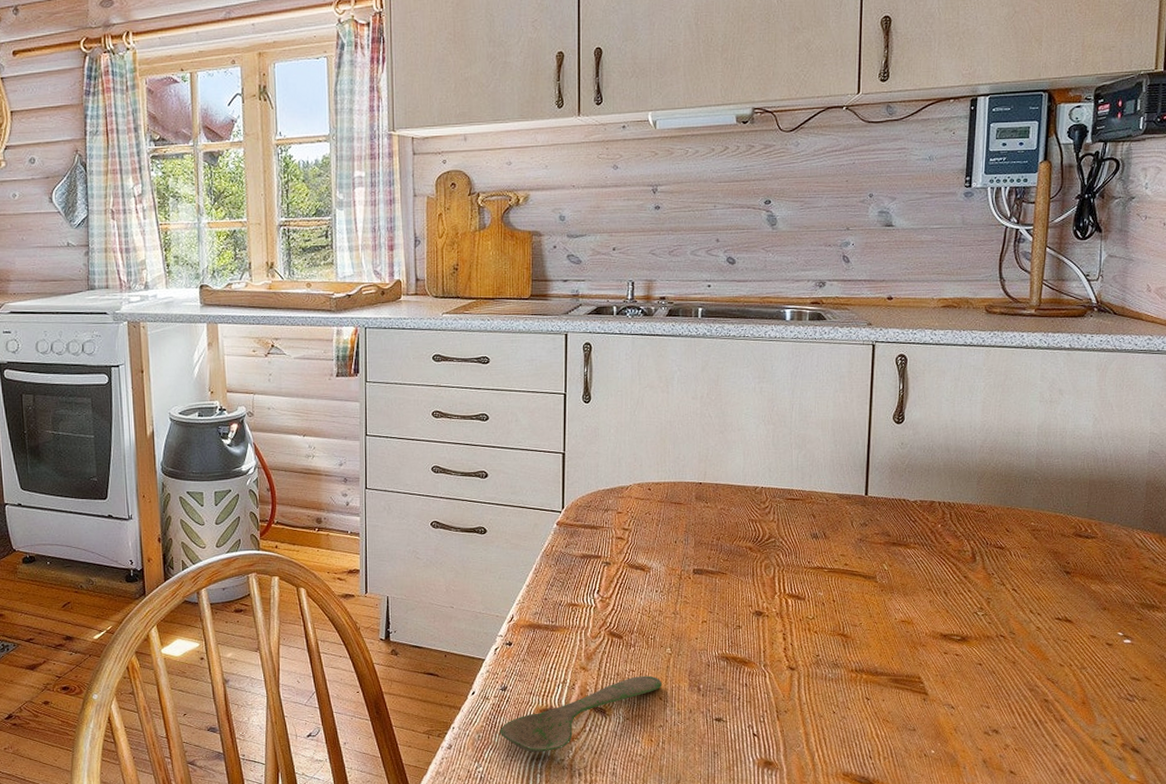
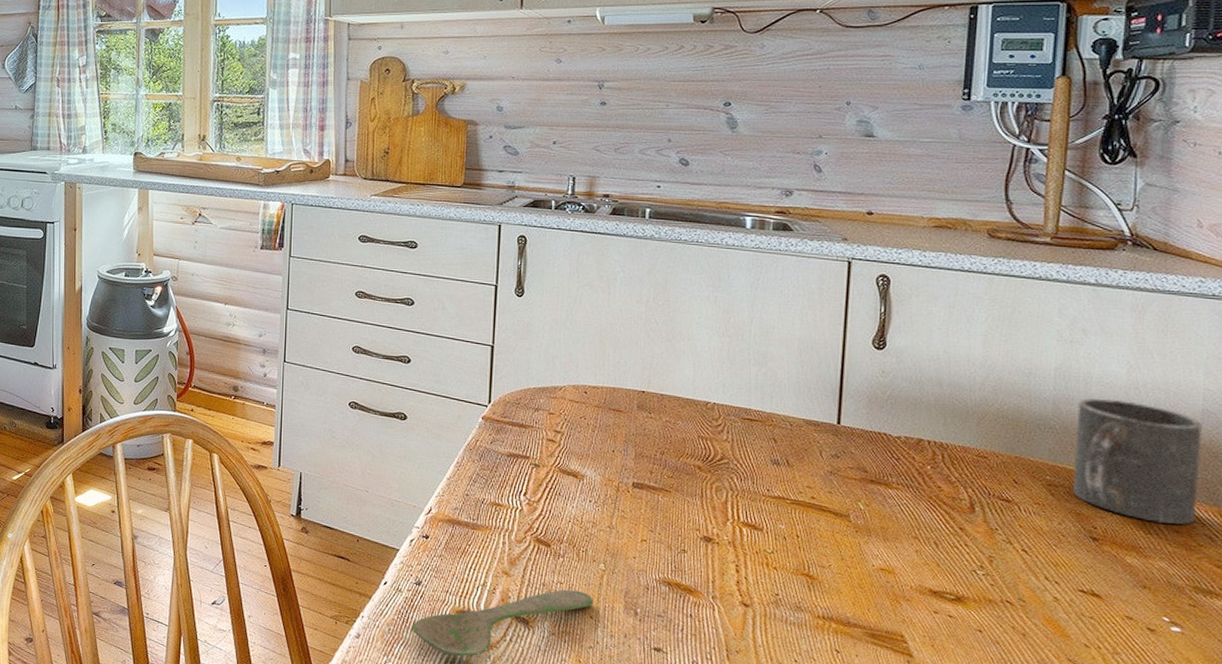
mug: none [1051,449,1149,552] -> present [1073,398,1203,525]

